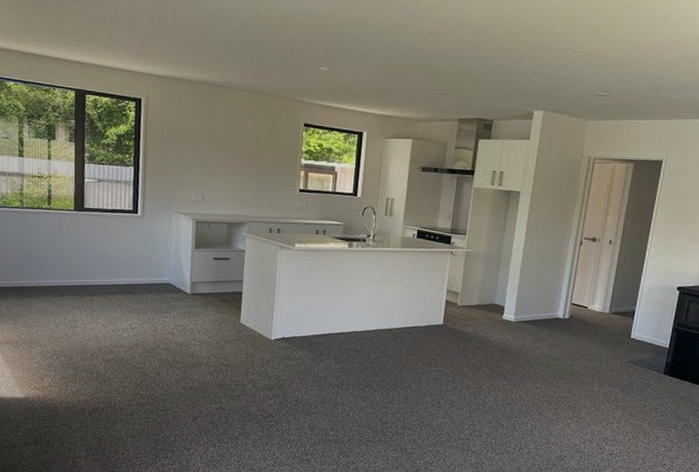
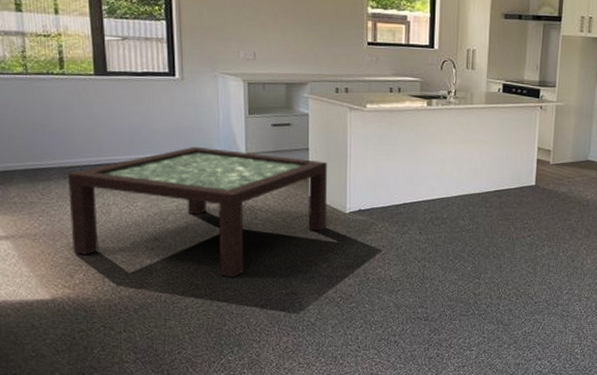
coffee table: none [44,274,258,391] -> present [67,146,328,278]

